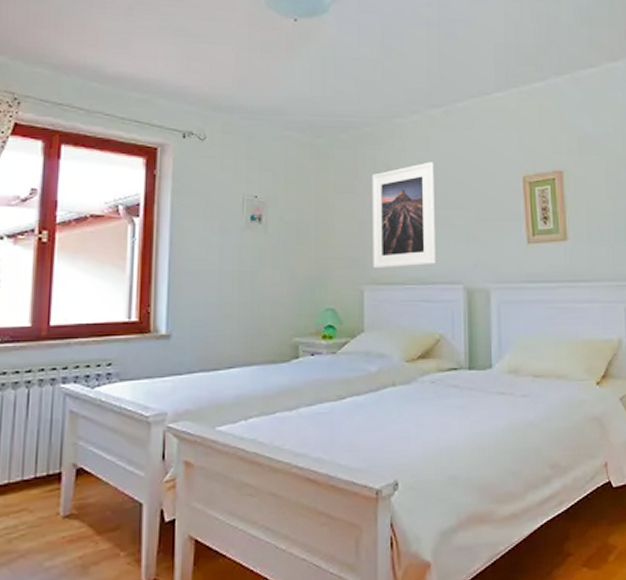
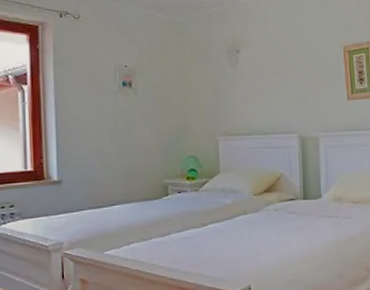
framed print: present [372,161,435,269] -> none [222,35,275,123]

